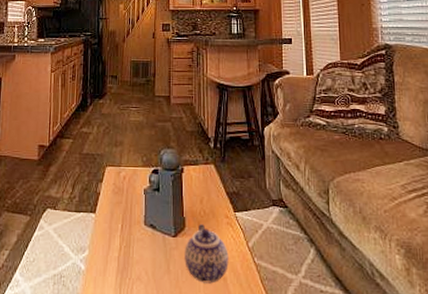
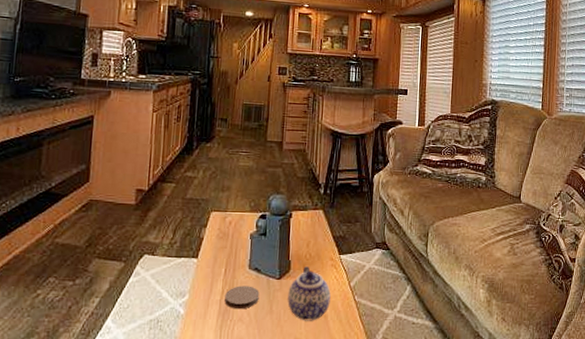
coaster: none [123,242,156,268] -> present [224,285,260,310]

